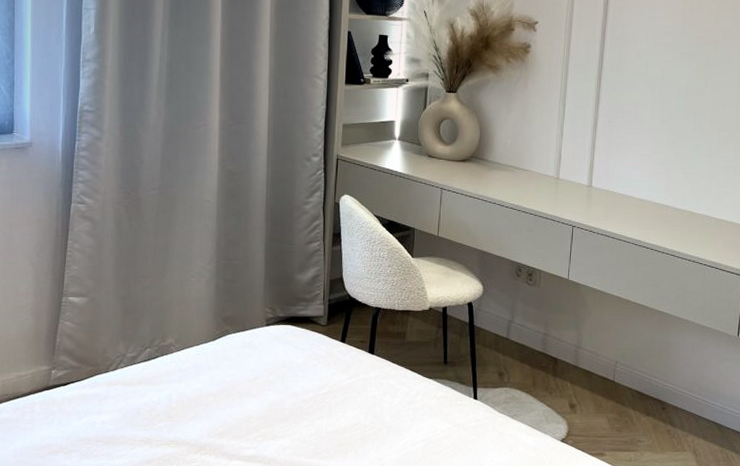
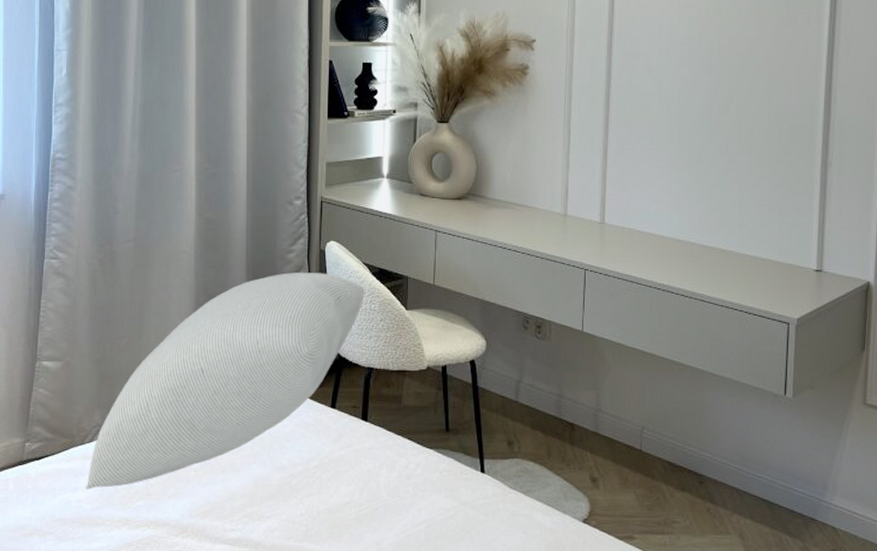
pillow: none [110,222,375,413] -> present [86,273,365,490]

